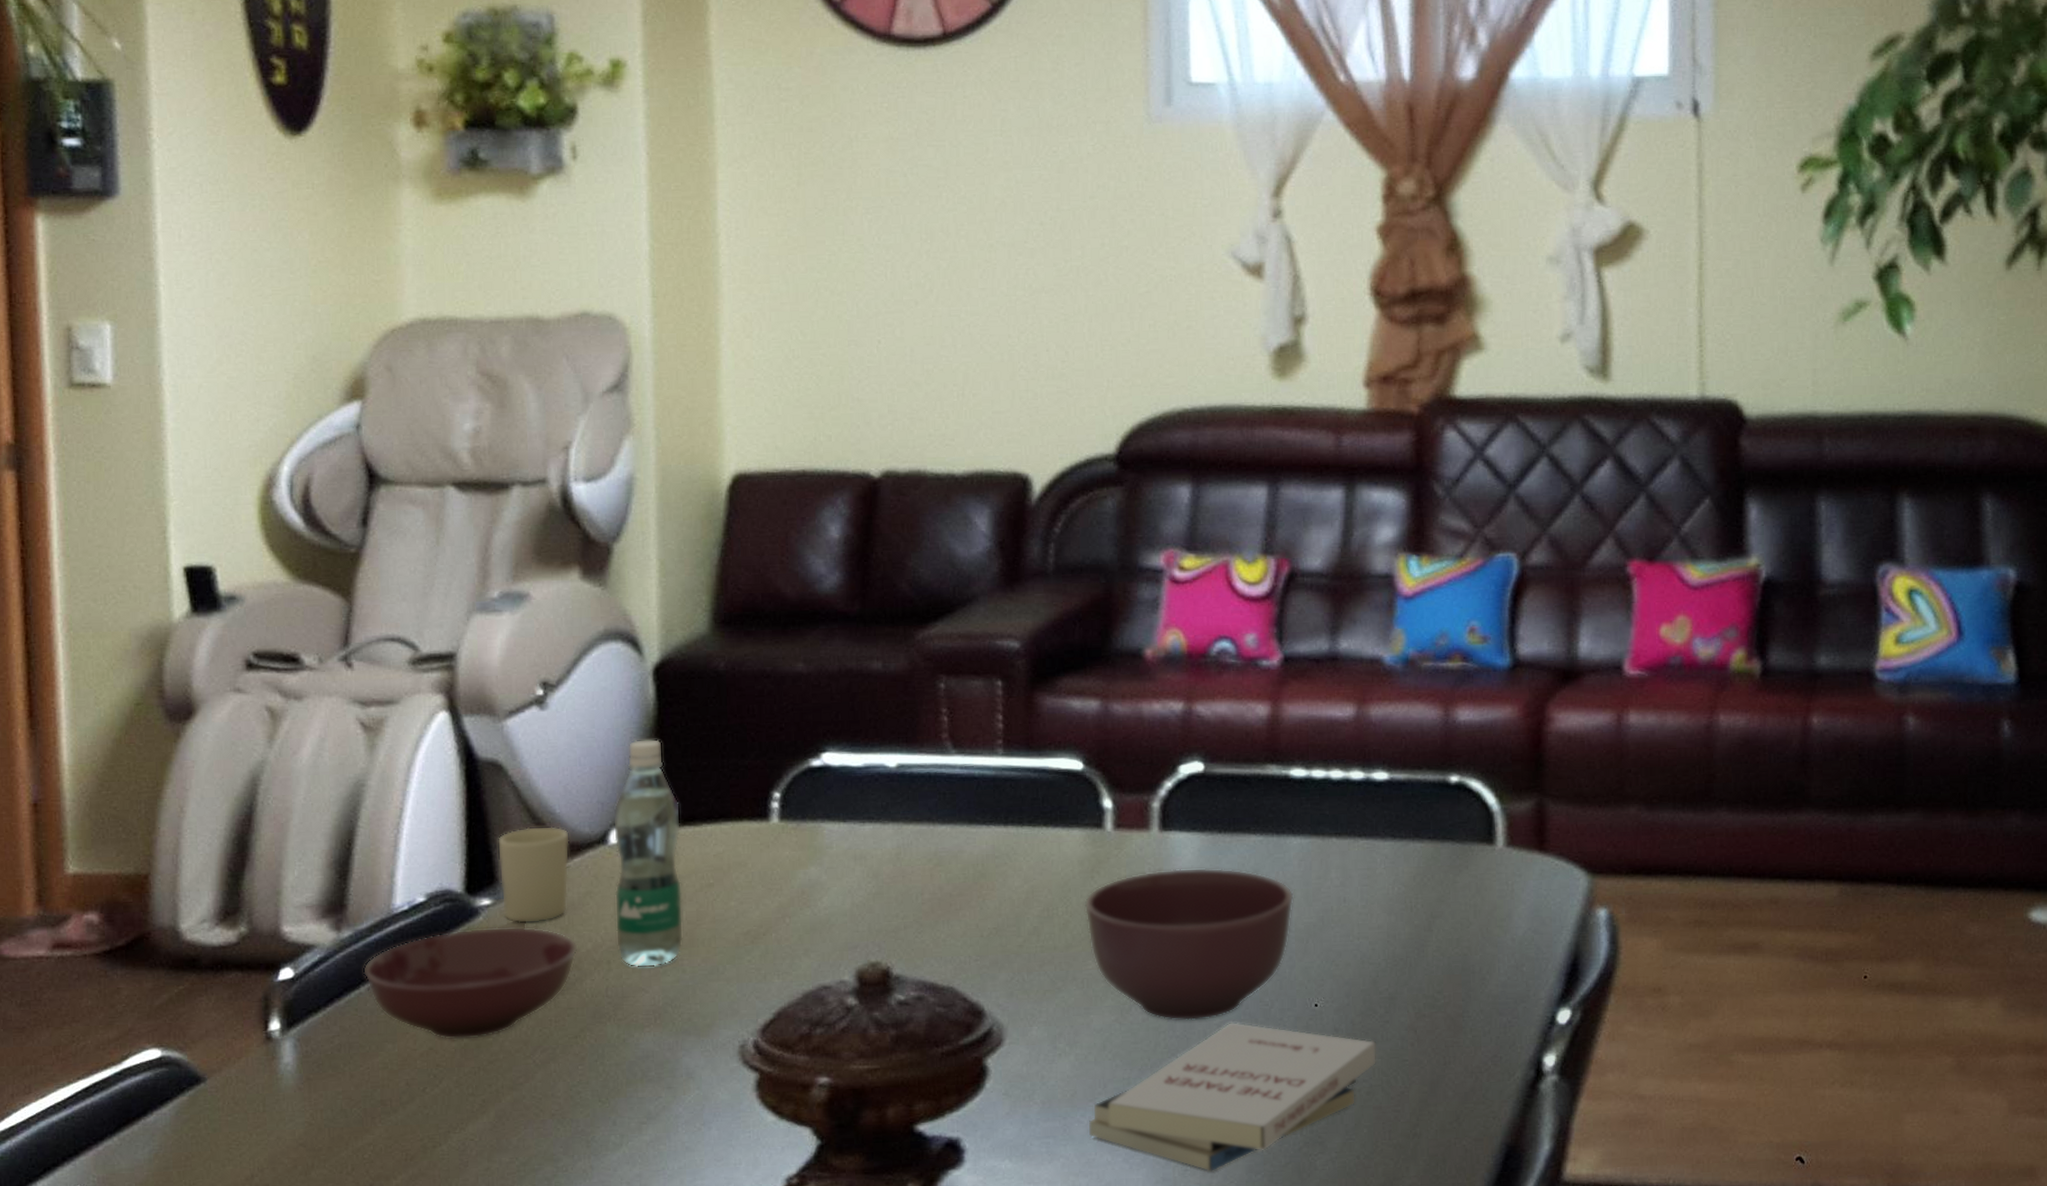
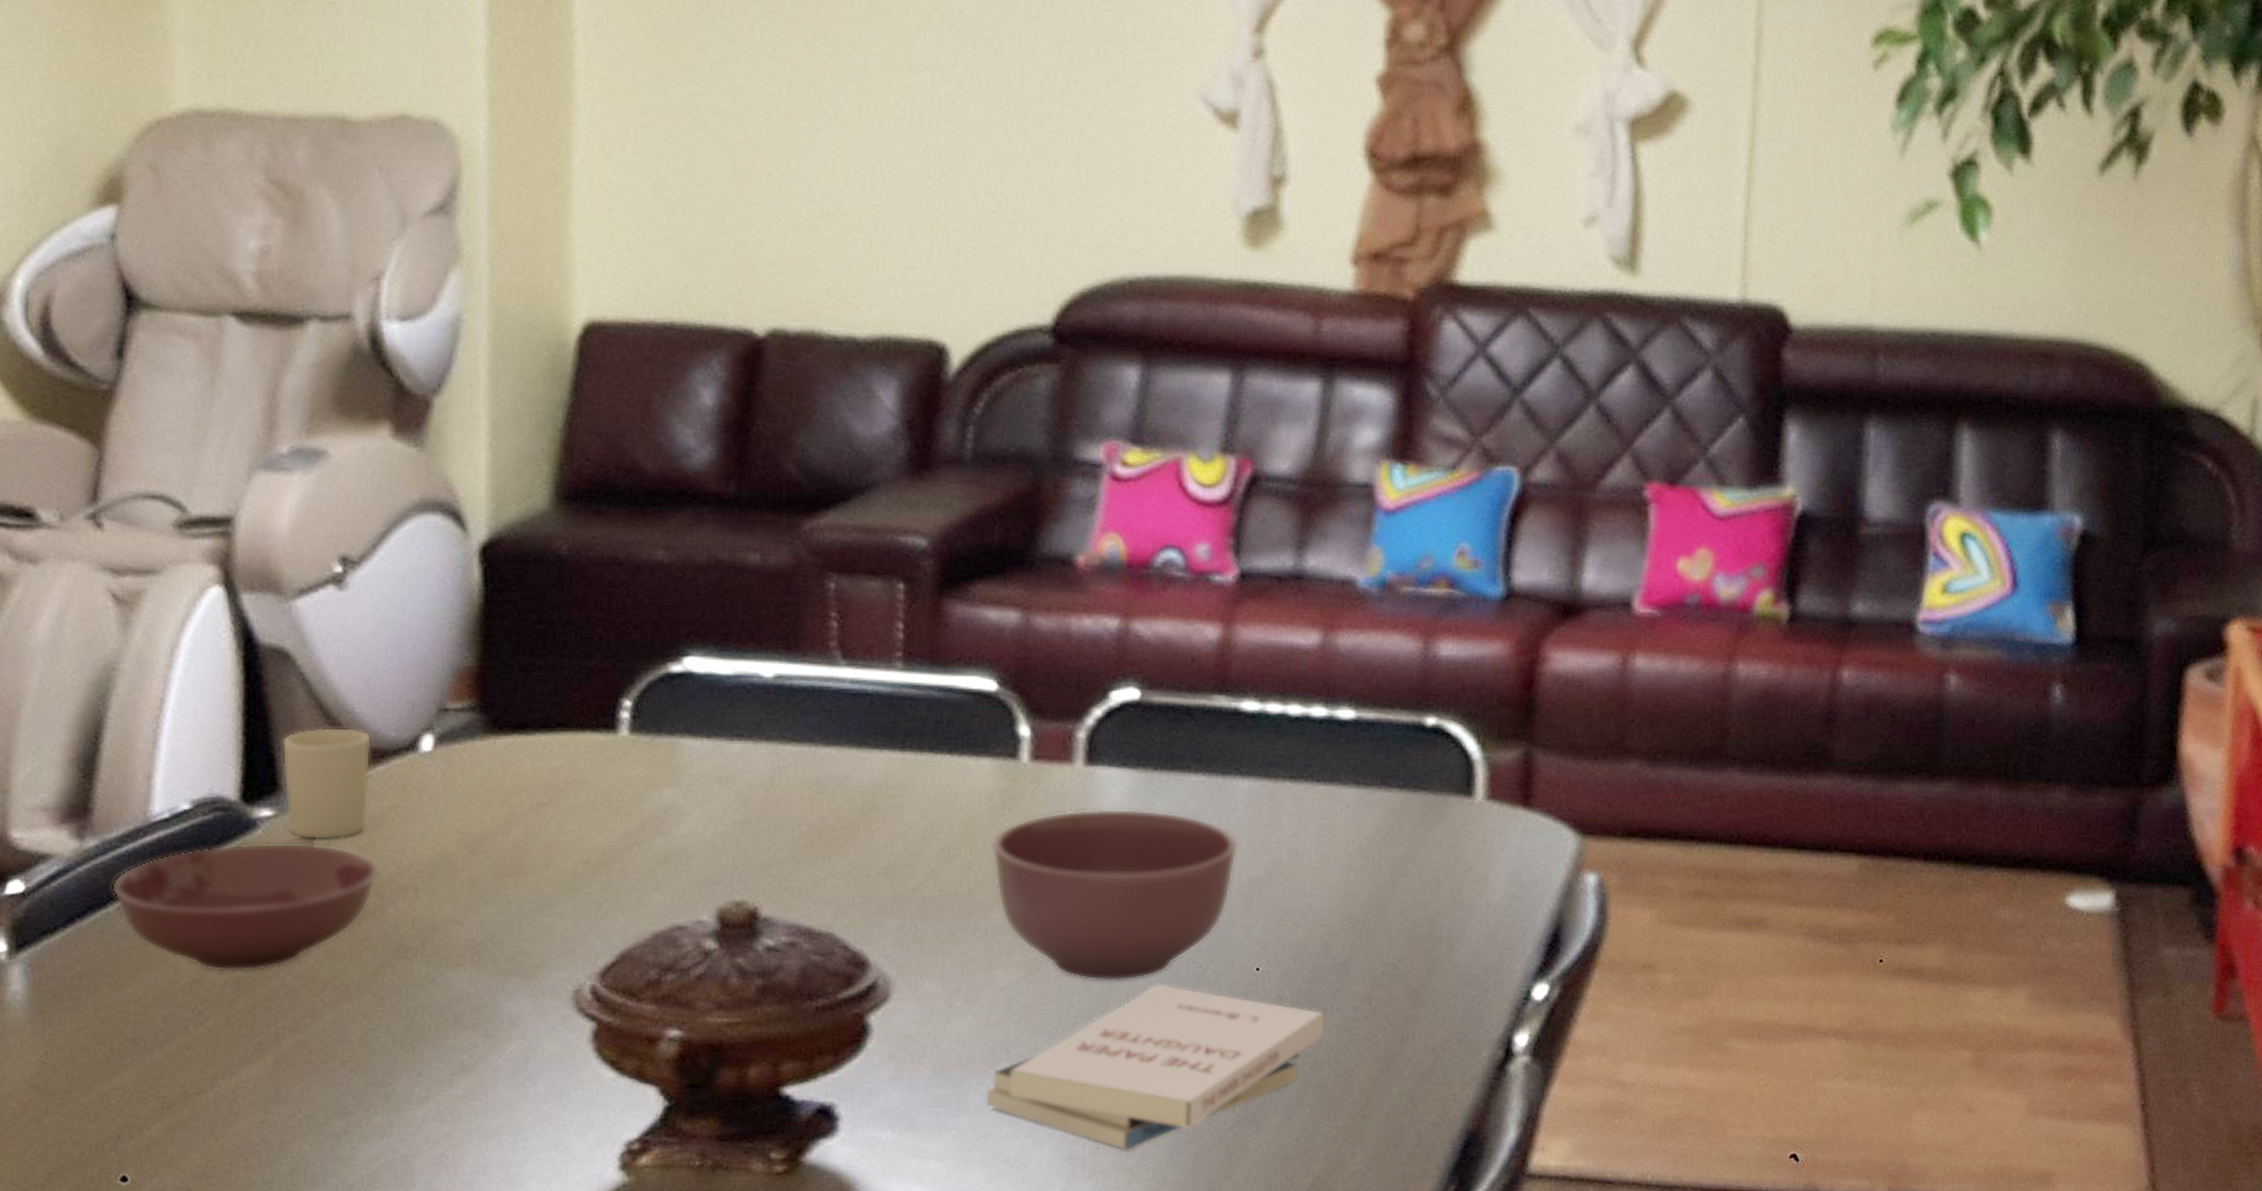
bottle: present [613,738,684,967] -> none [425,630,509,896]

